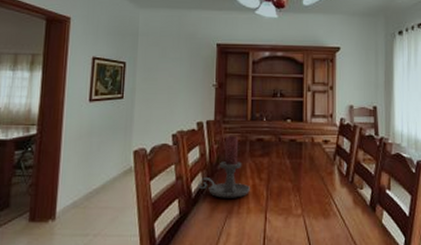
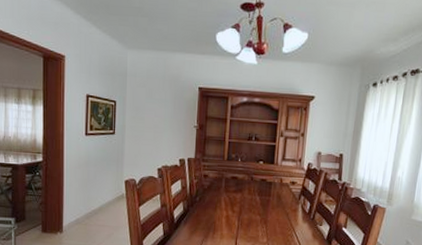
candle holder: present [198,135,251,198] -> none [179,172,225,226]

